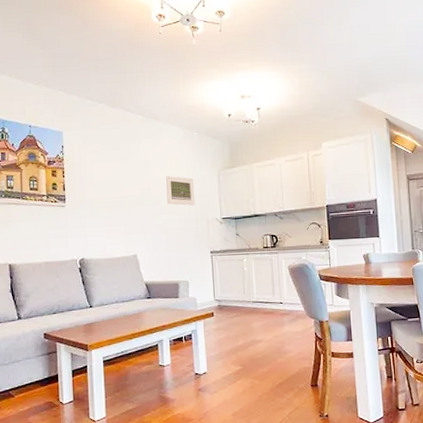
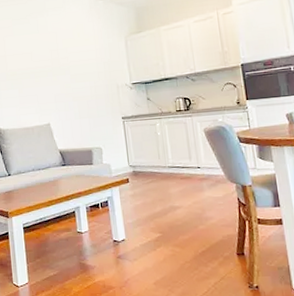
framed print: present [166,175,195,206] -> none [74,44,104,73]

